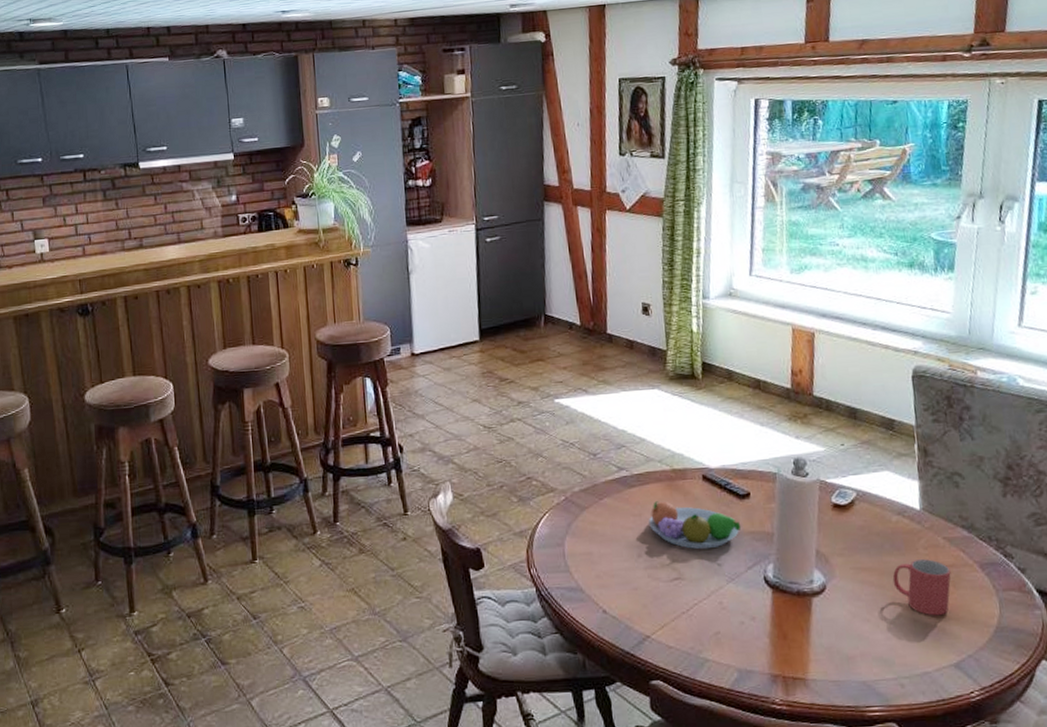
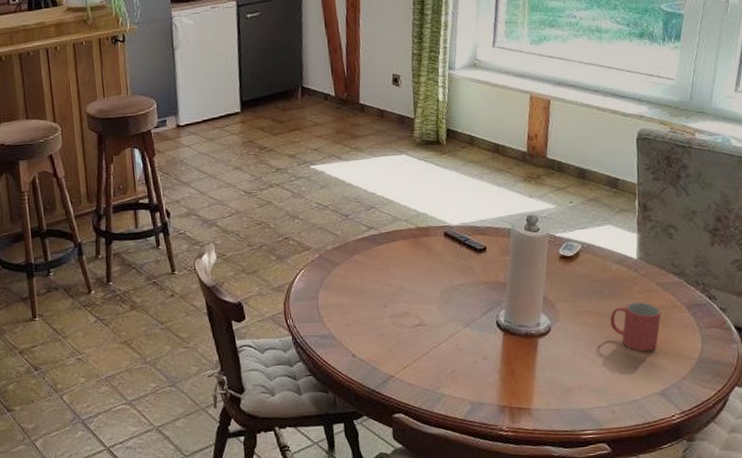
fruit bowl: present [649,501,741,550] -> none [395,256,478,299]

